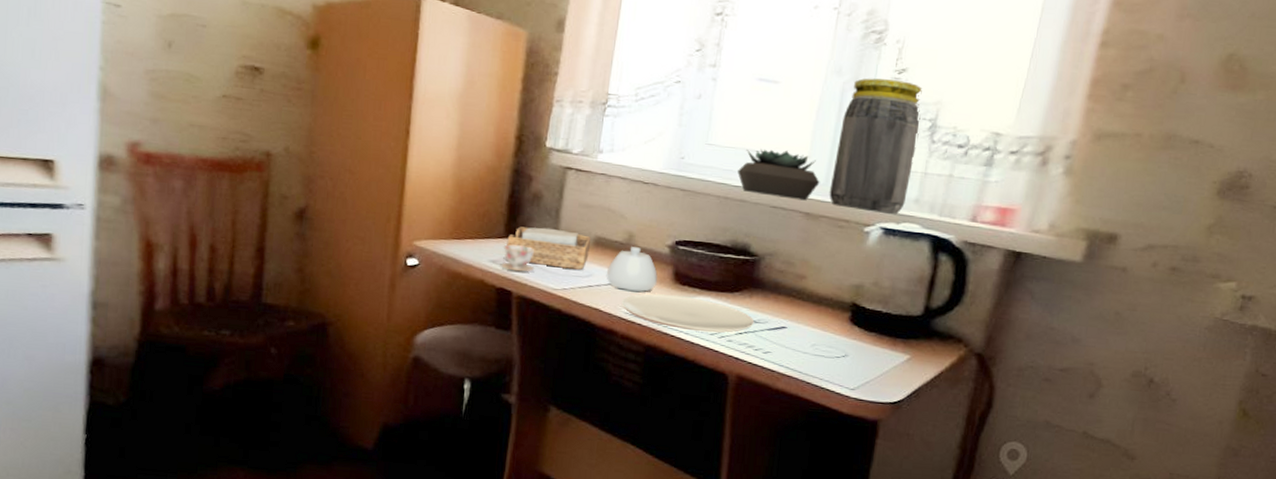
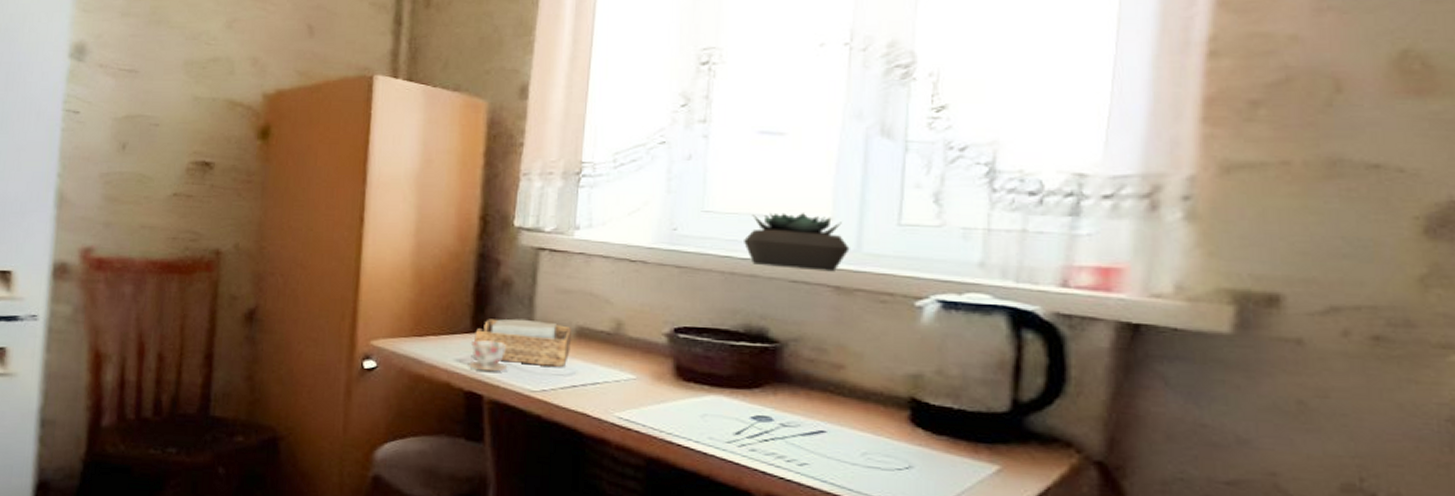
sugar bowl: present [606,247,658,292] -> none [592,337,656,391]
plate: present [621,293,754,333] -> none [612,393,783,441]
jar: present [829,78,922,215] -> none [863,120,973,284]

